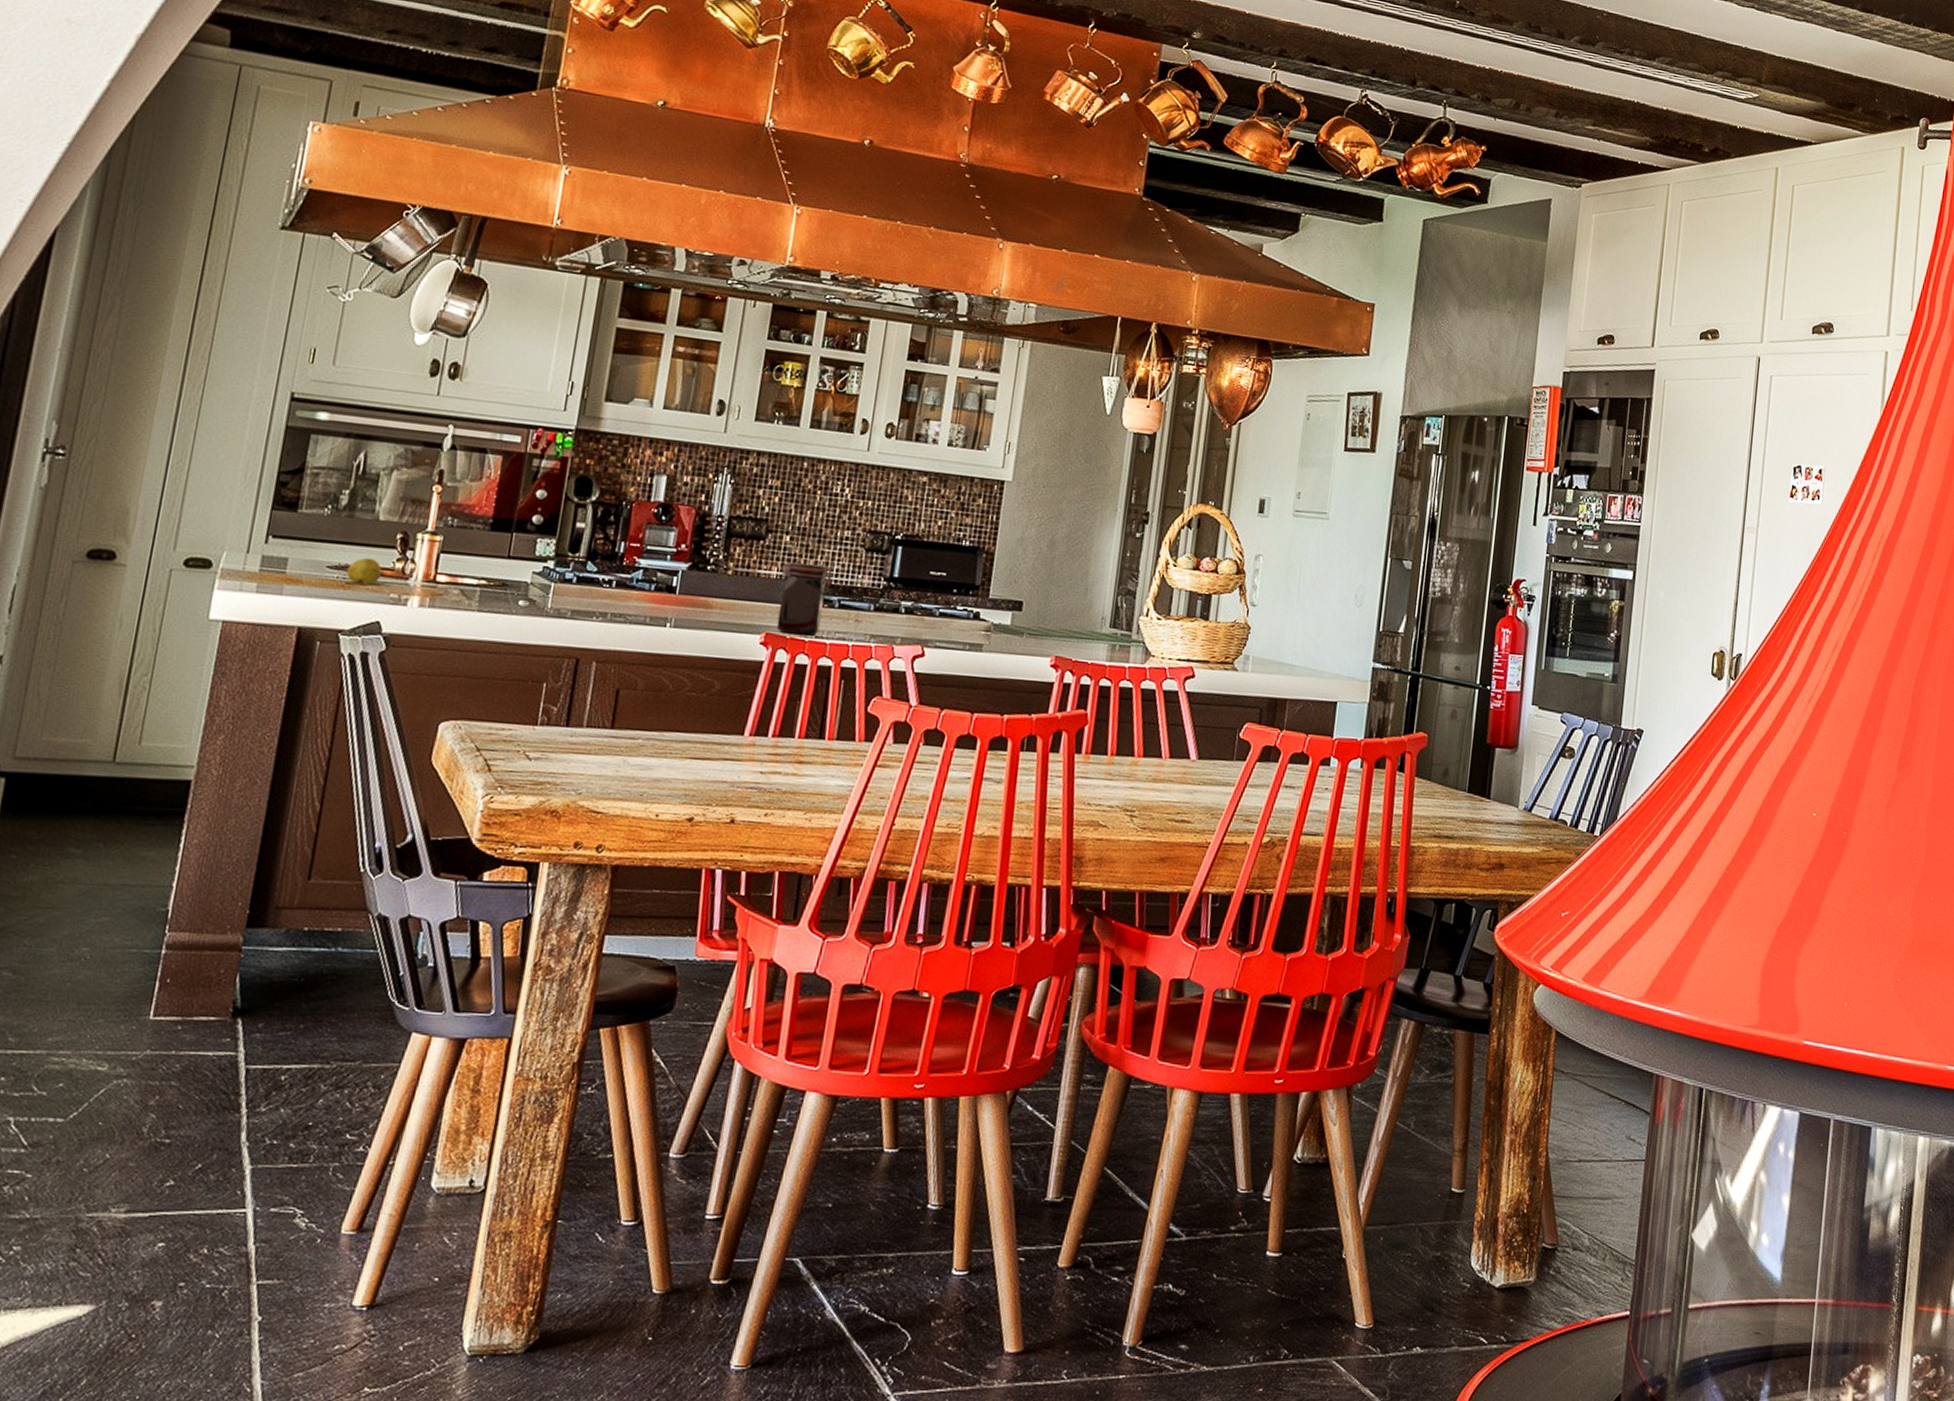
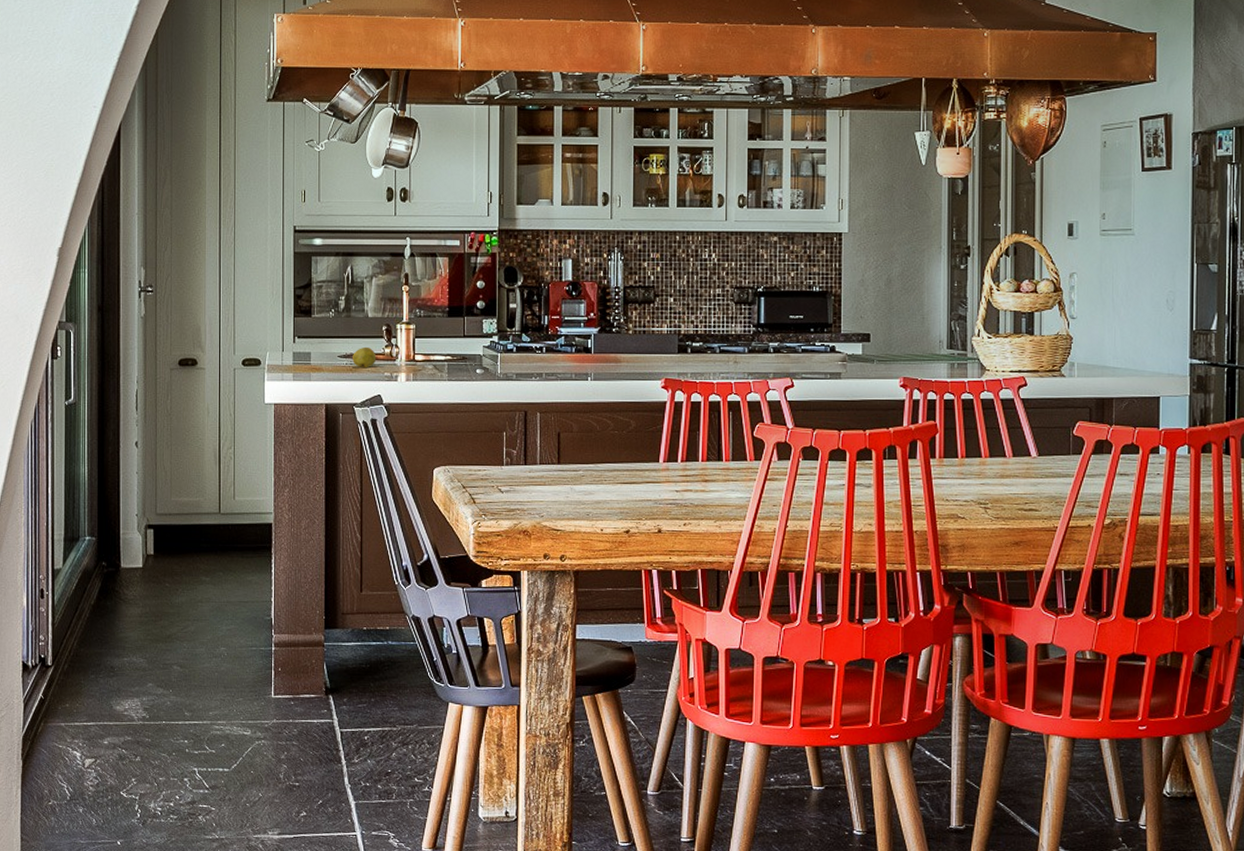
jar: present [776,562,832,637] -> none [670,318,711,379]

